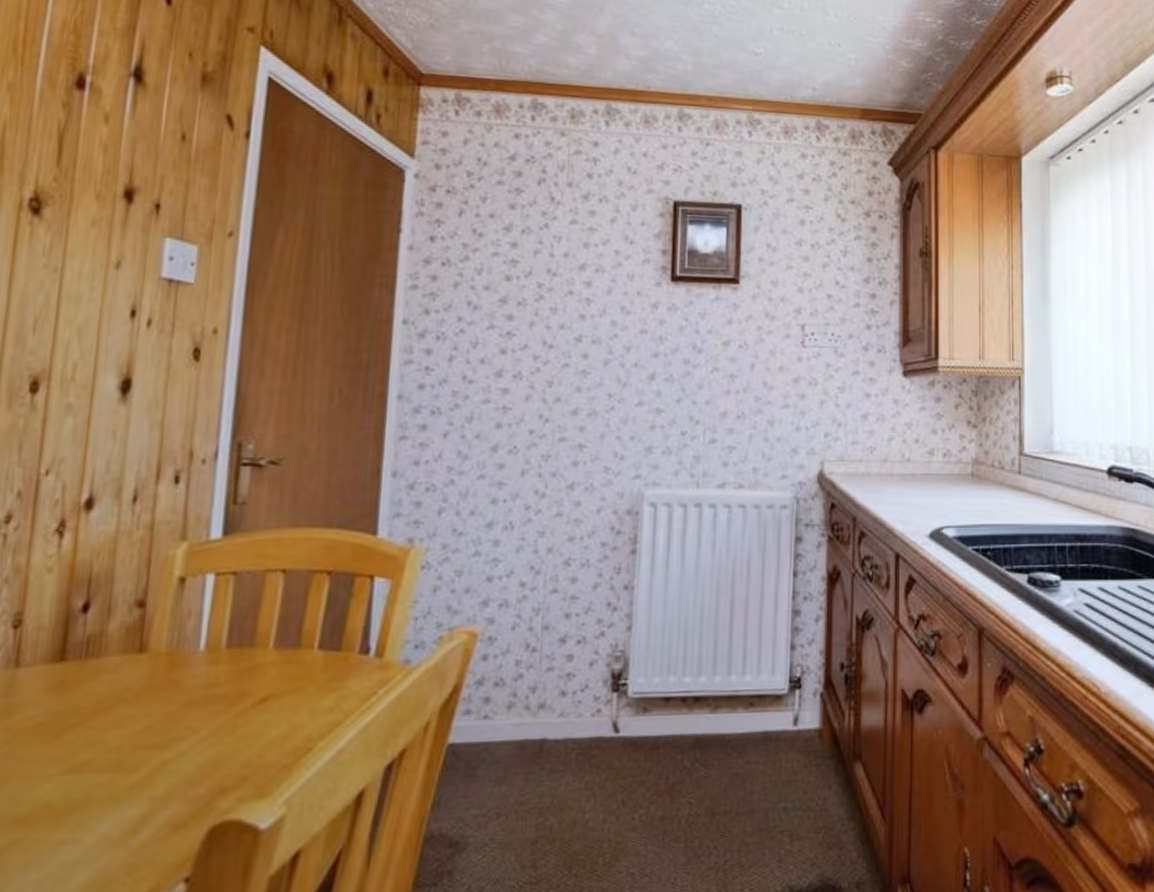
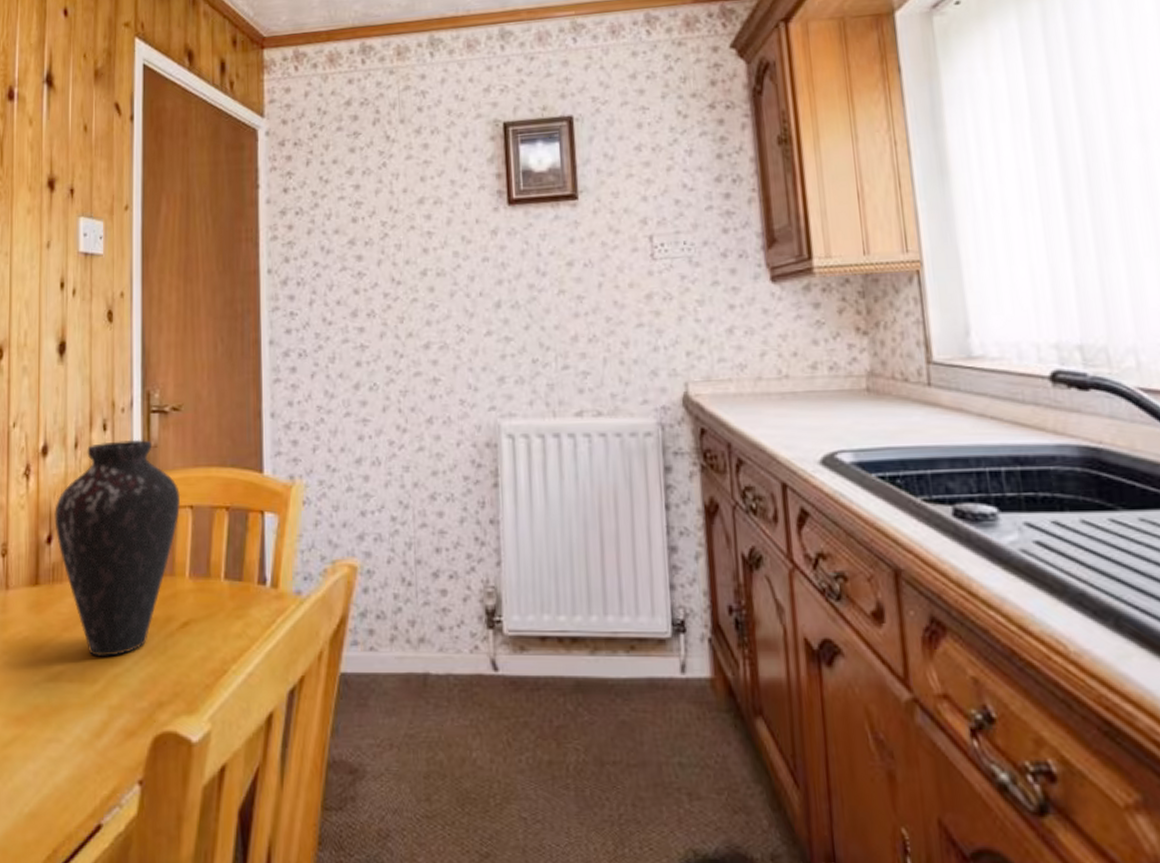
vase: none [95,494,272,741] -> present [54,439,181,657]

